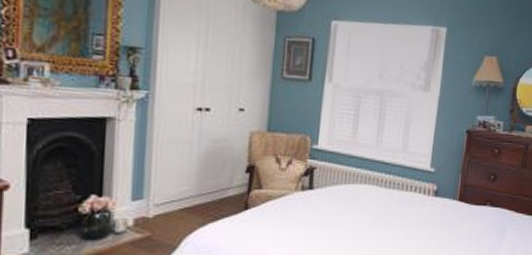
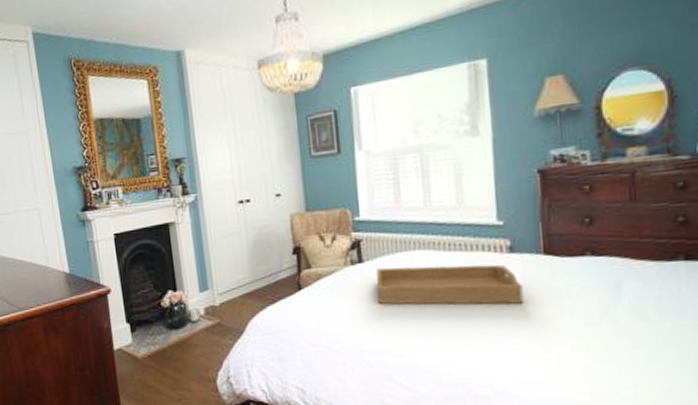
serving tray: none [320,197,439,240] -> present [376,264,524,305]

